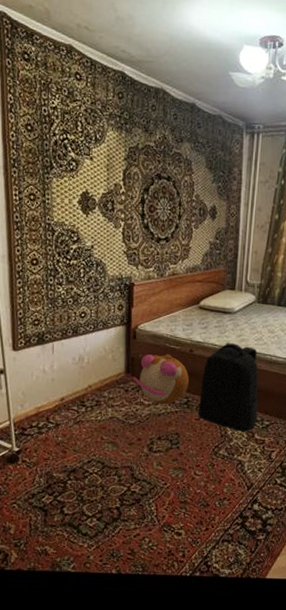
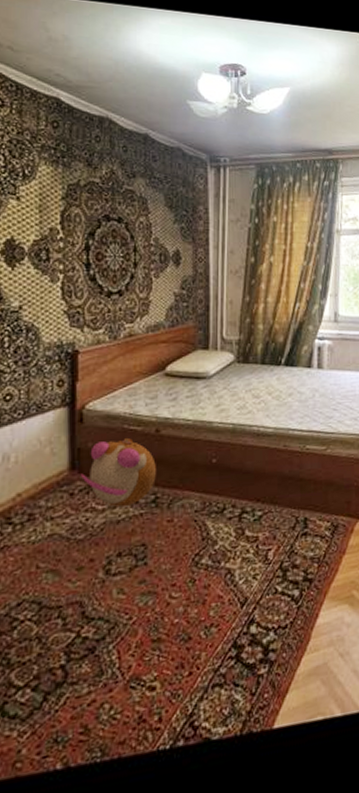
backpack: present [198,343,258,432] -> none [170,415,247,530]

